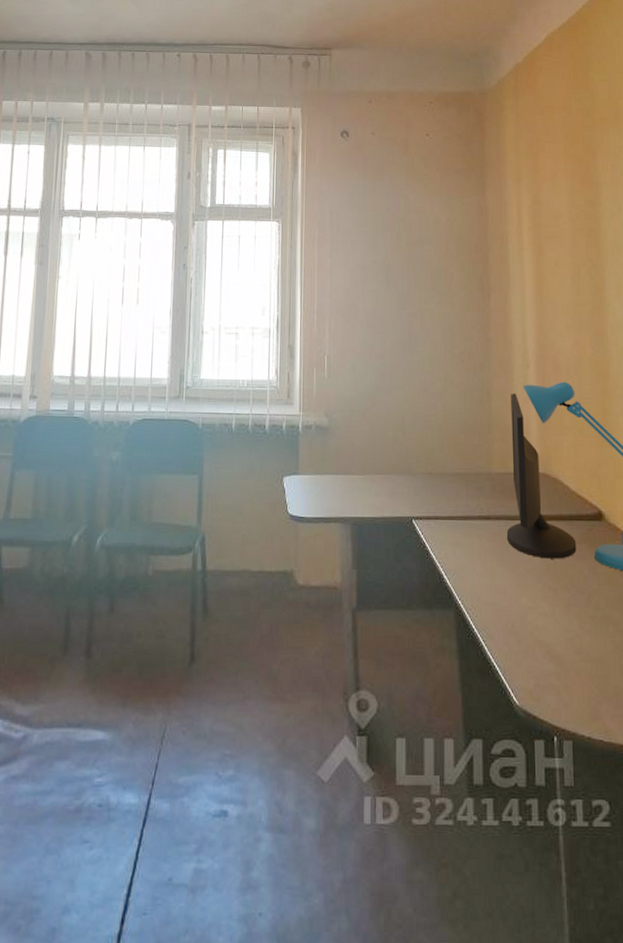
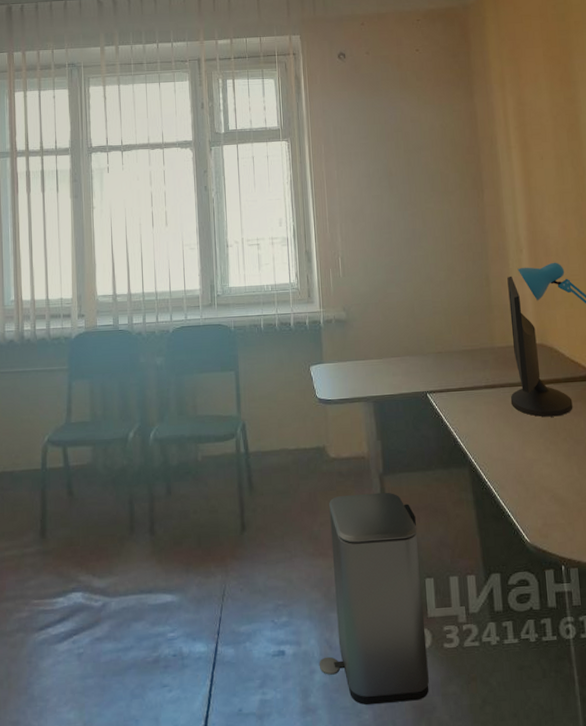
pedal bin: none [266,630,392,886] -> present [319,492,429,705]

